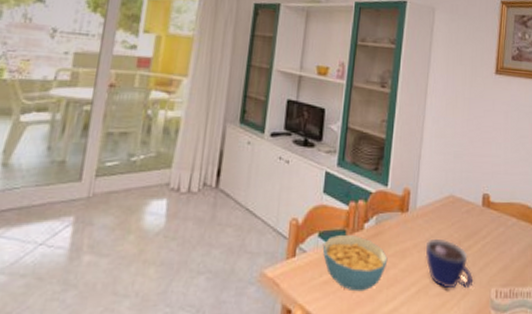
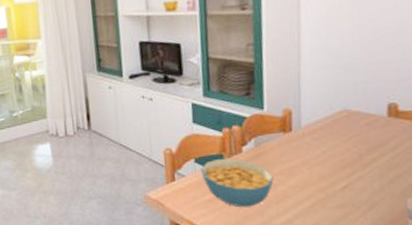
cup: present [425,238,474,289] -> none [317,154,383,201]

